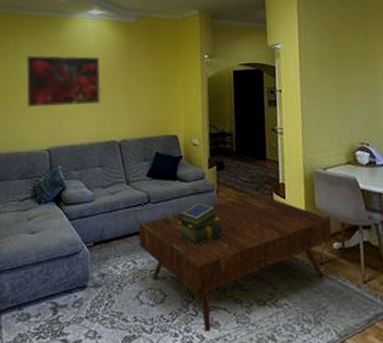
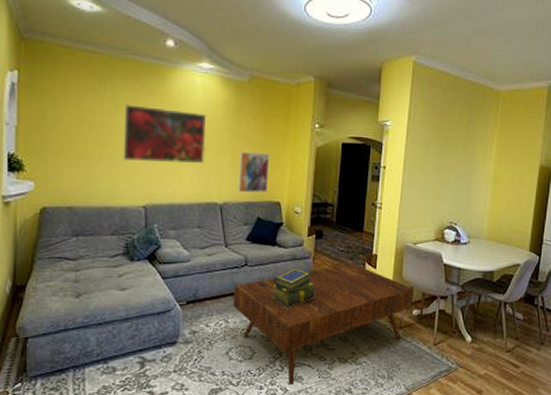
wall art: none [133,88,164,129] -> present [238,151,270,193]

